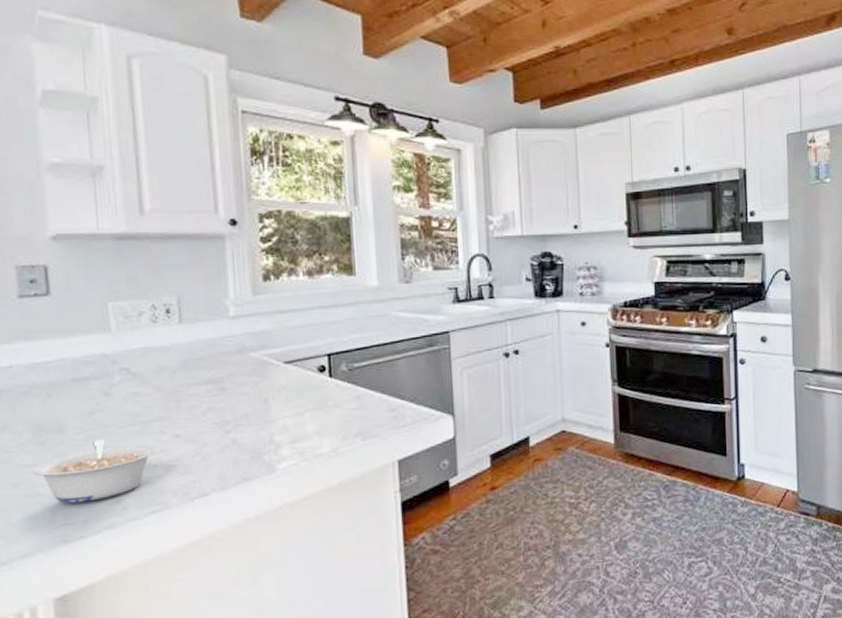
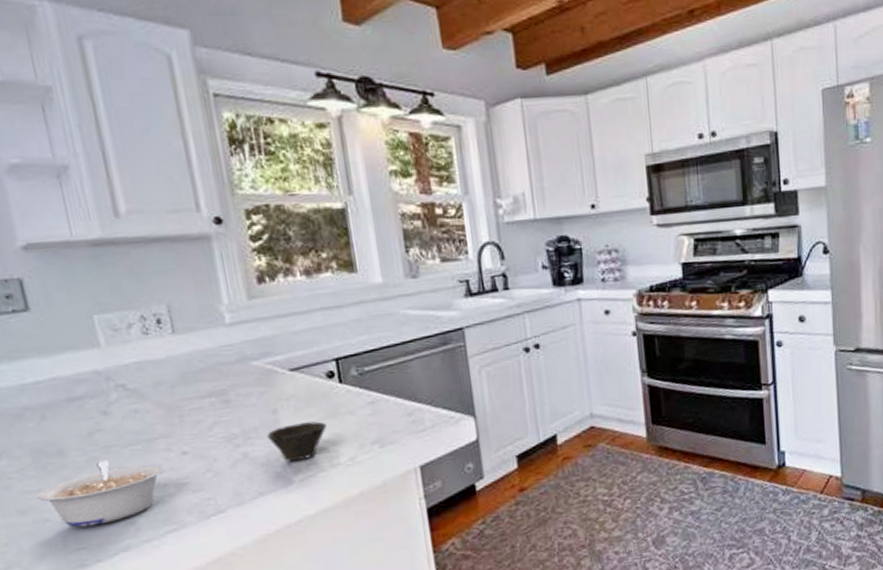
cup: none [256,412,313,450] -> present [267,421,327,462]

